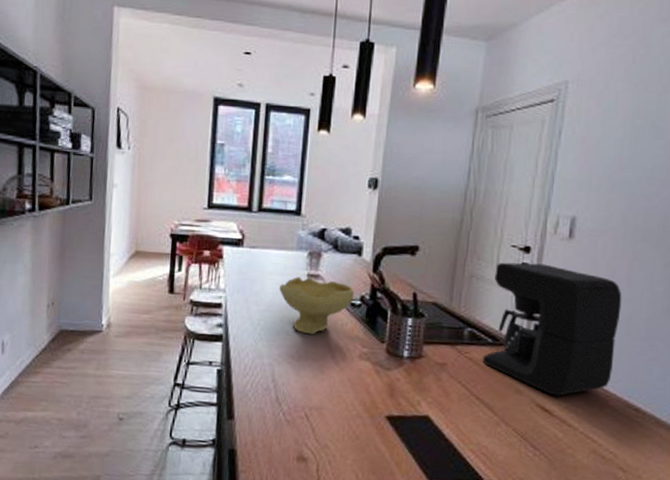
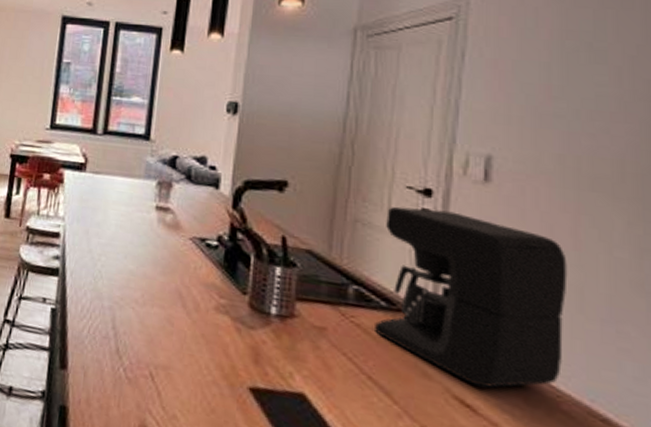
bowl: present [279,277,355,335] -> none [123,208,210,278]

